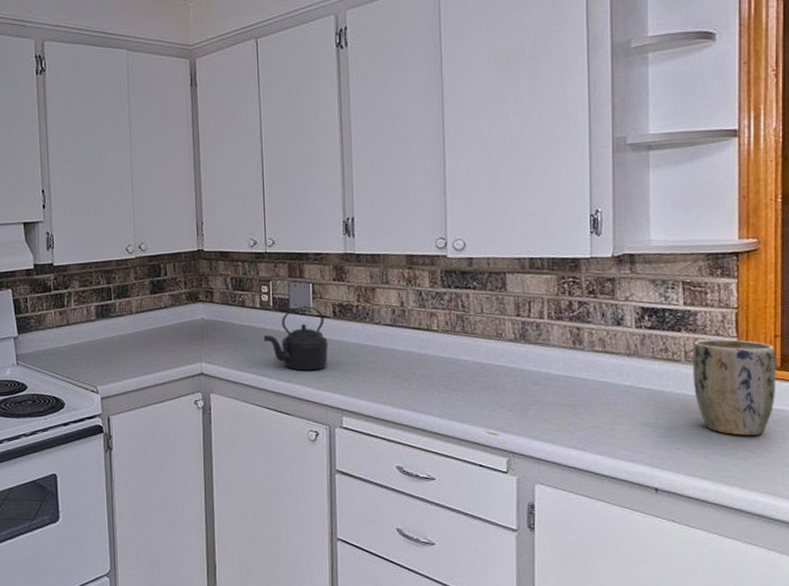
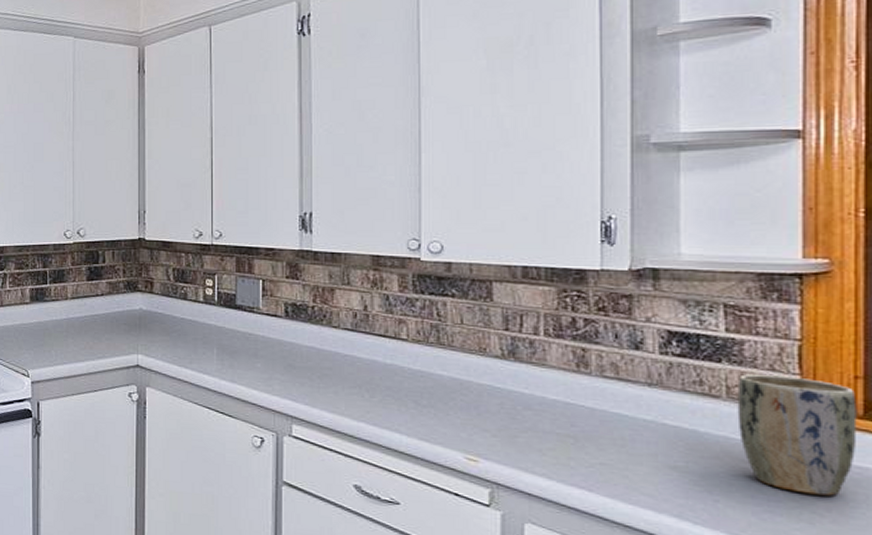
kettle: present [263,306,328,371] -> none [206,303,278,372]

